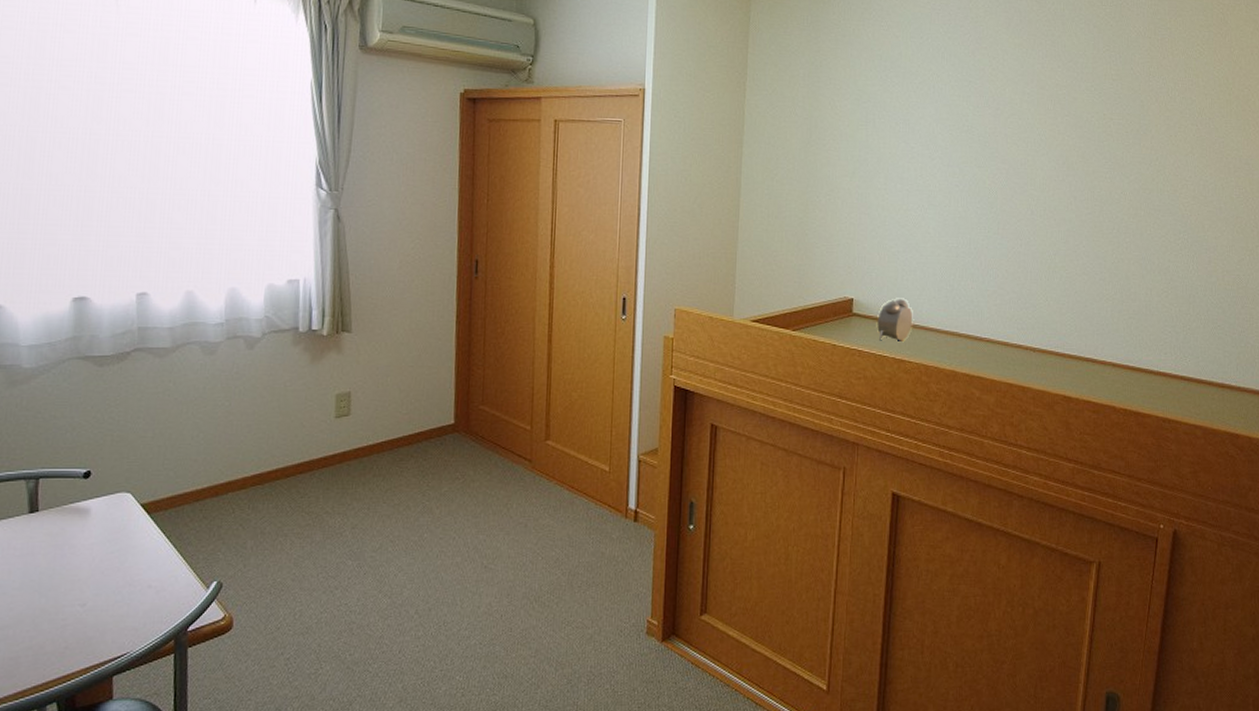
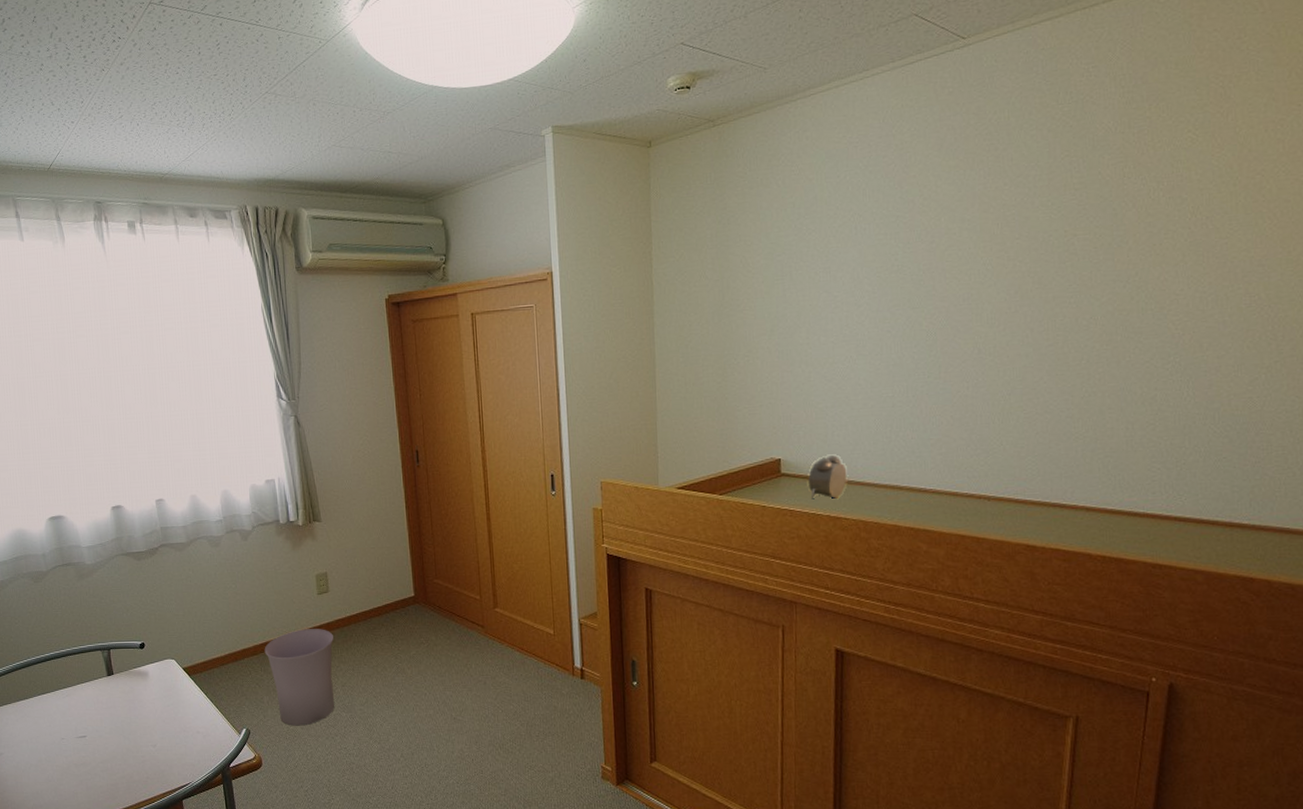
waste bin: none [256,459,349,577] -> present [264,629,334,726]

